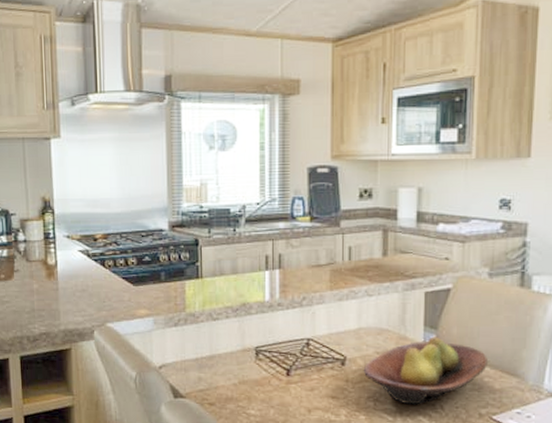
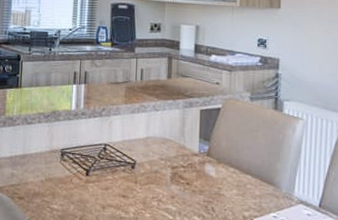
fruit bowl: present [363,336,489,405] -> none [149,147,251,206]

